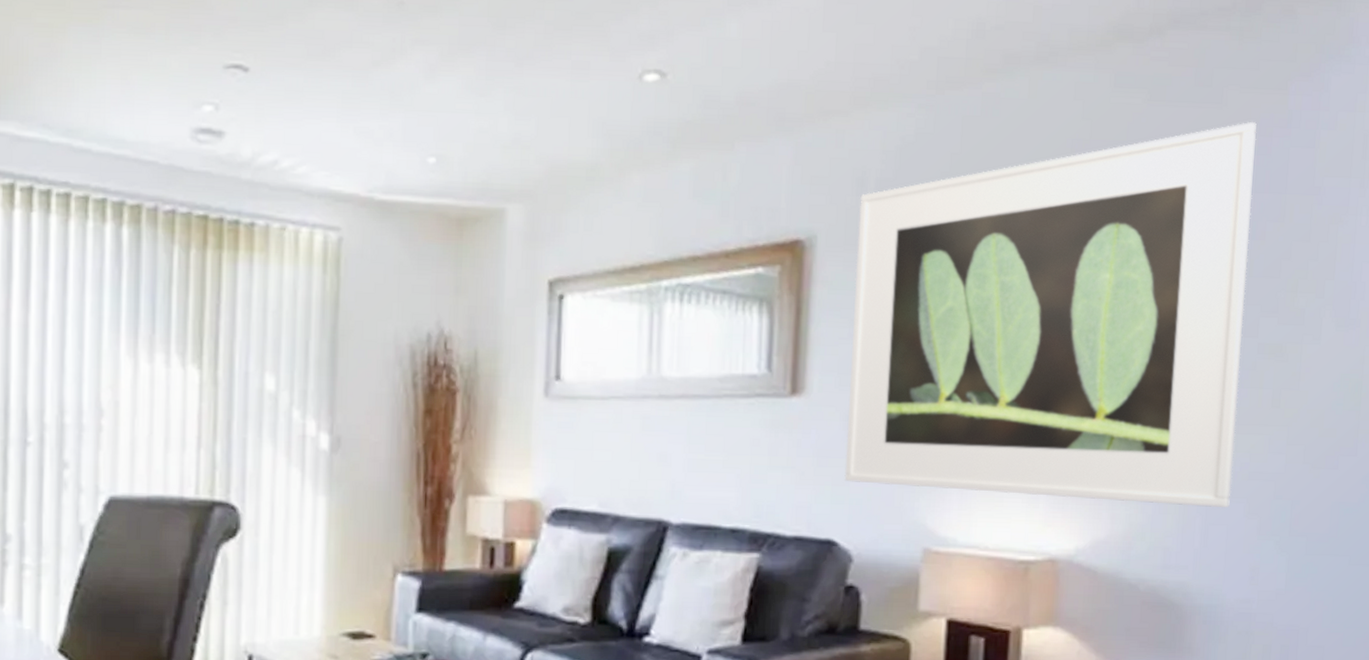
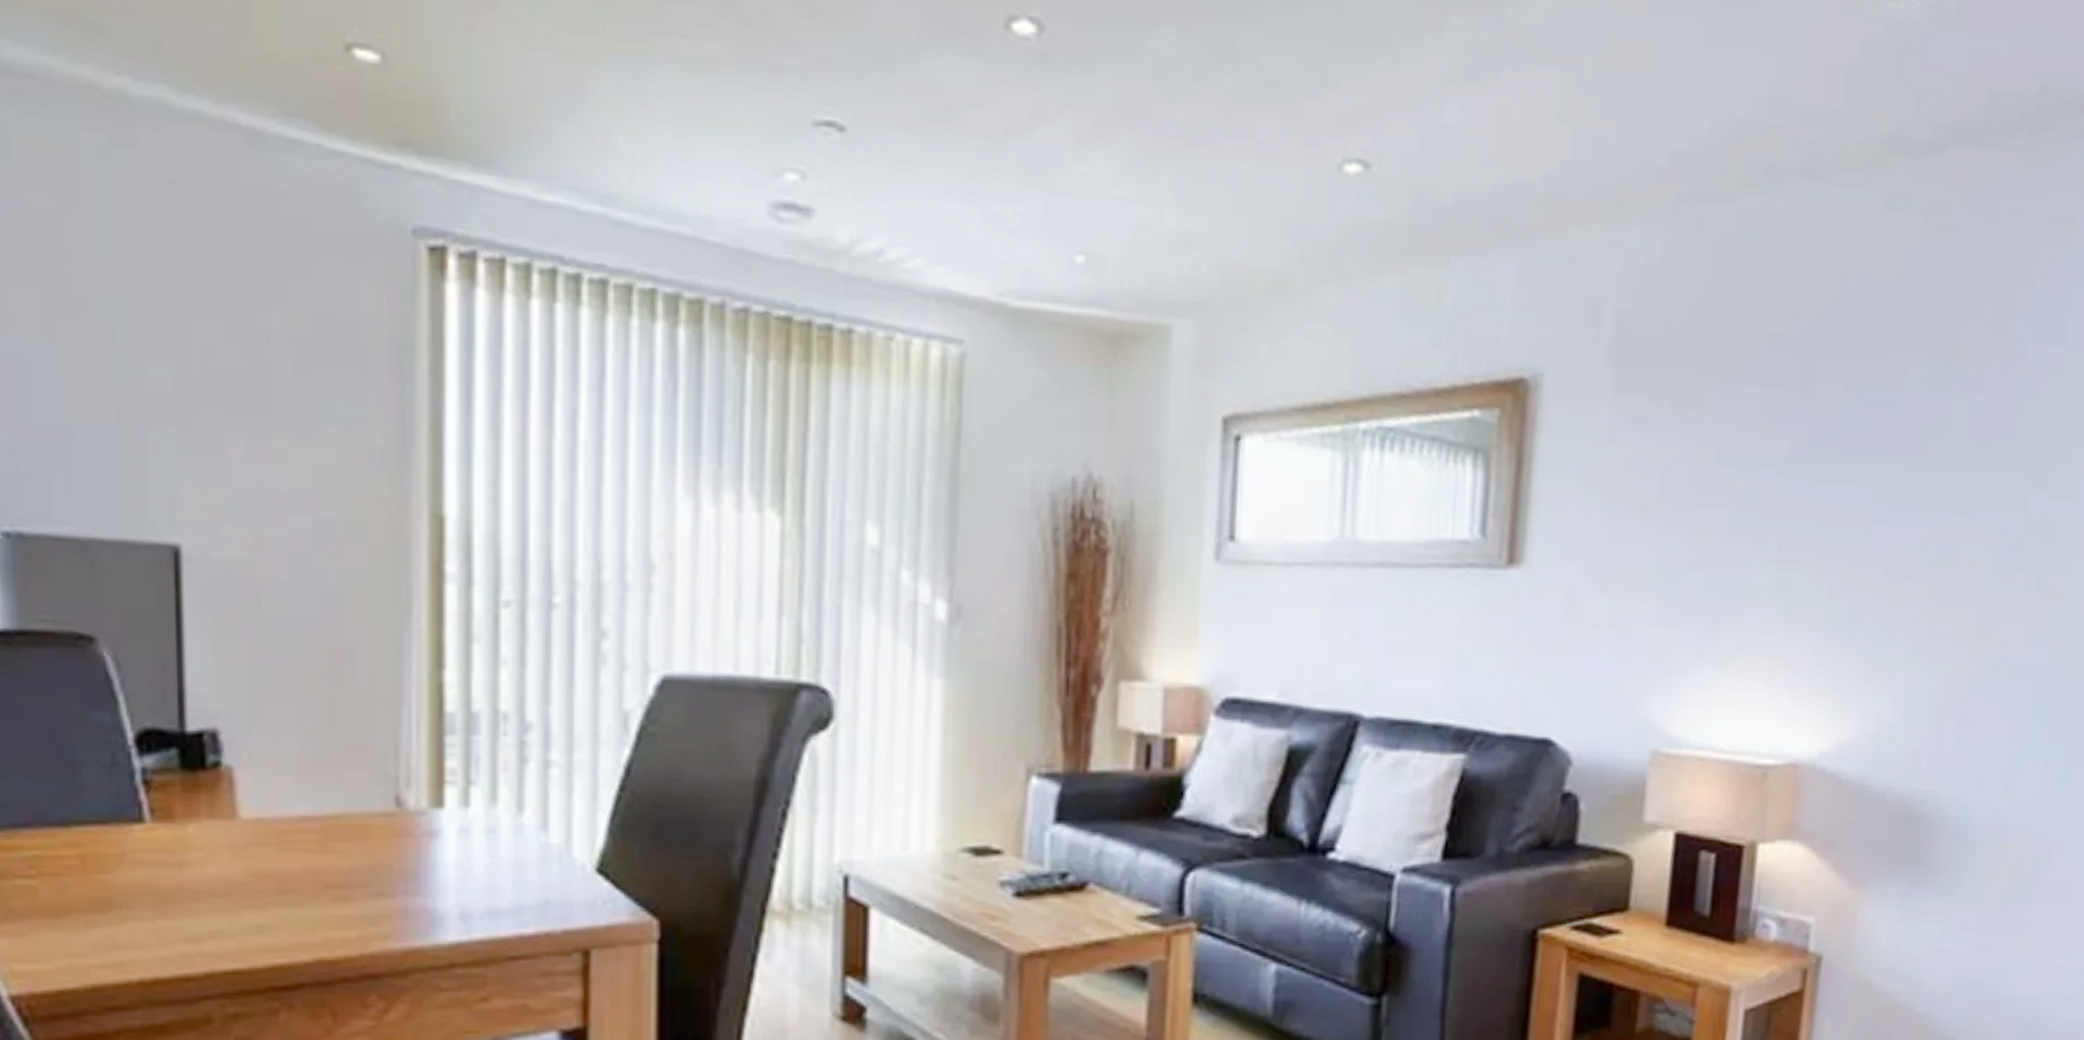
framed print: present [844,121,1257,508] -> none [1565,259,2039,707]

